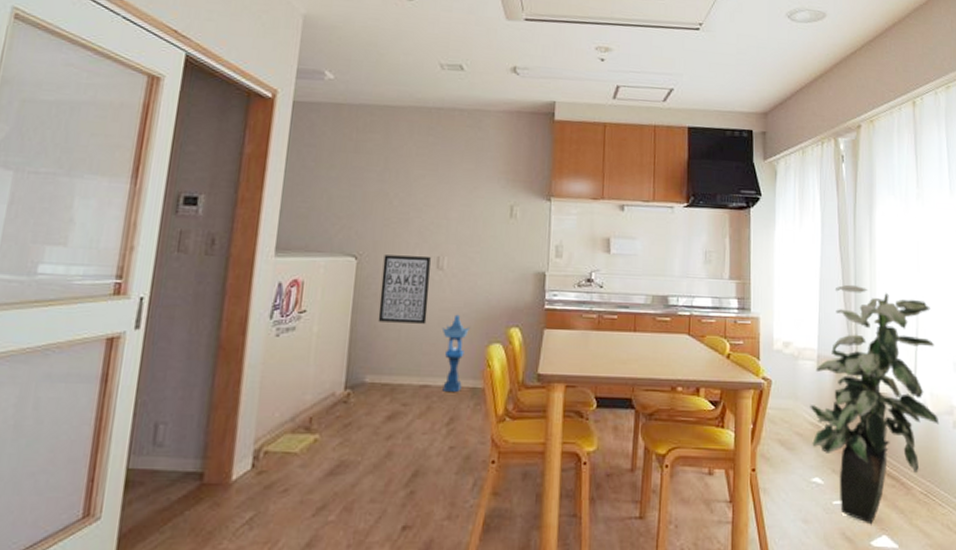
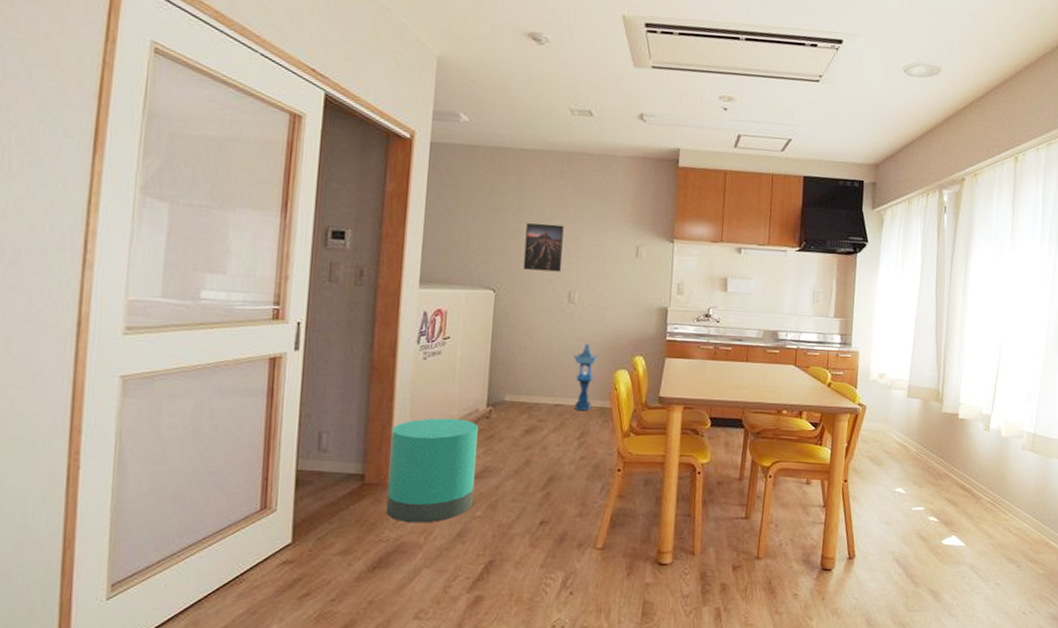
trash can: none [225,403,334,531] -> present [385,418,478,523]
wall art: present [378,255,431,324] -> none [515,288,563,351]
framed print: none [388,183,433,236] -> present [523,223,564,272]
indoor plant: present [810,284,940,523] -> none [898,324,1013,526]

